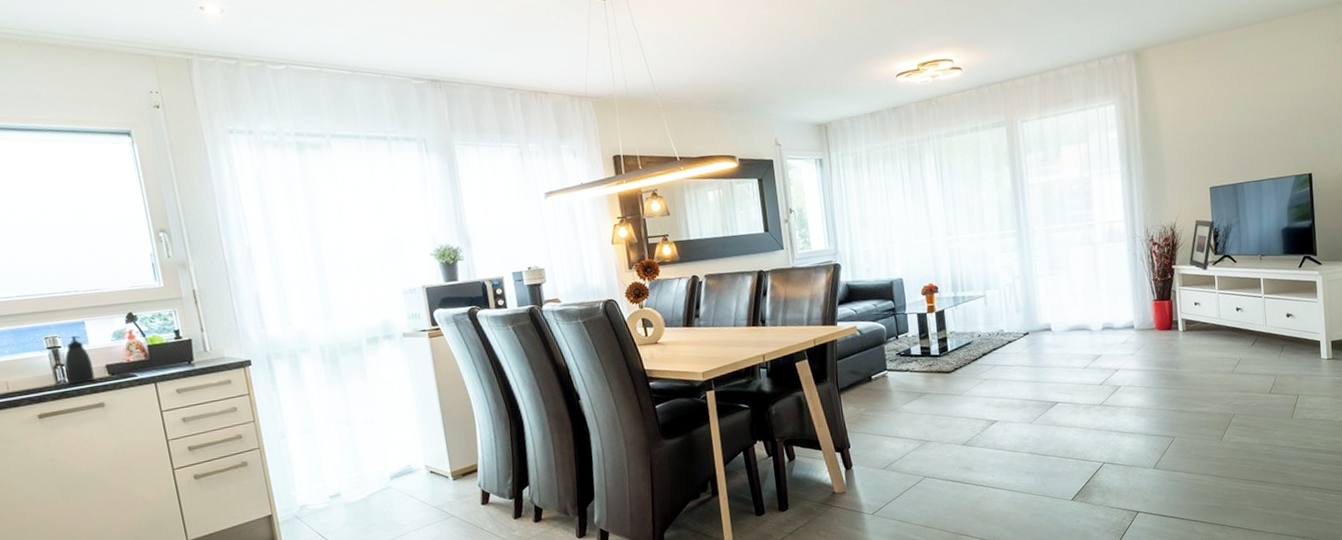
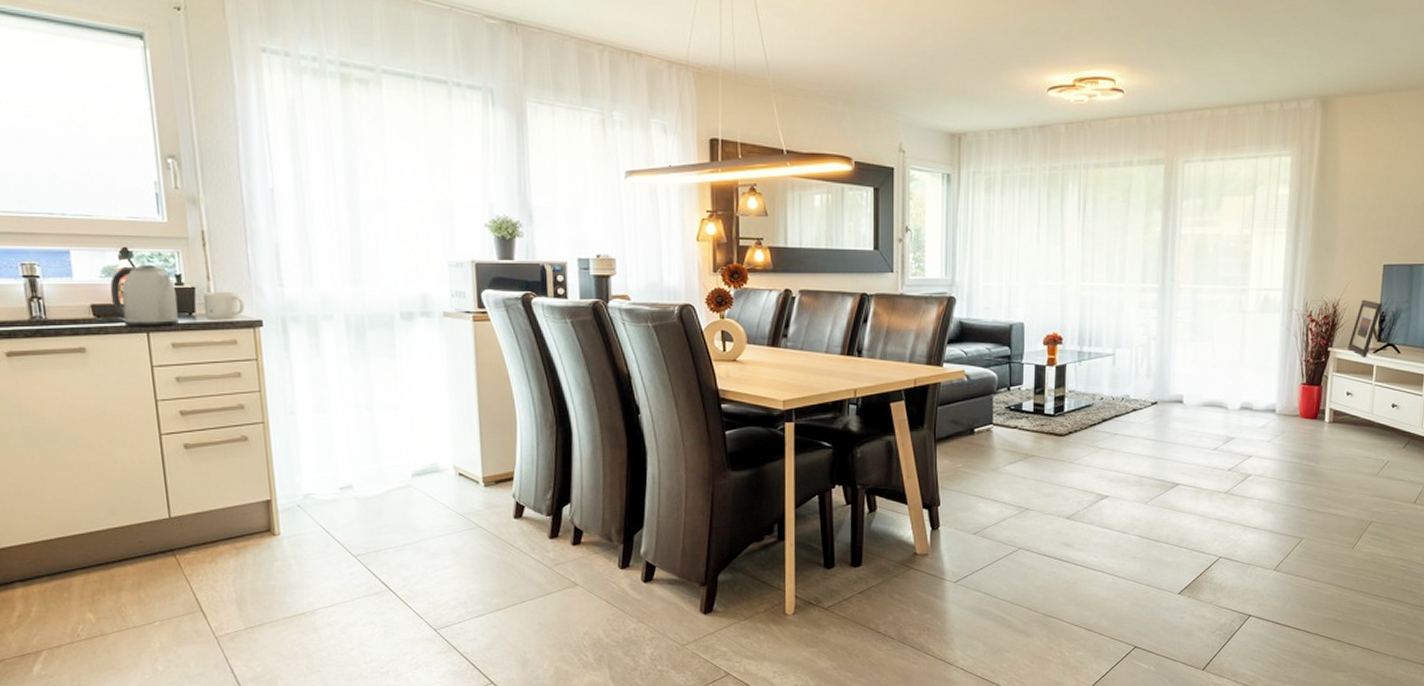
soap dispenser: present [64,335,95,384] -> none [42,265,77,321]
kettle: none [120,324,181,381] -> present [110,264,179,328]
mug: none [198,339,235,366] -> present [202,292,245,320]

